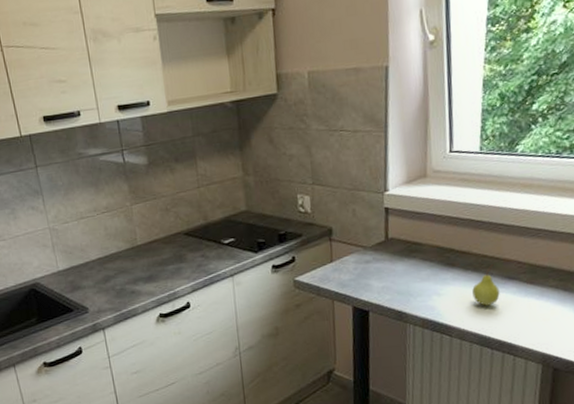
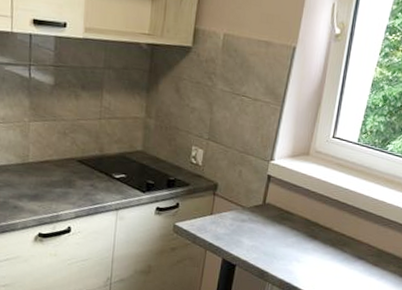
fruit: present [472,264,500,306] -> none [326,243,349,279]

